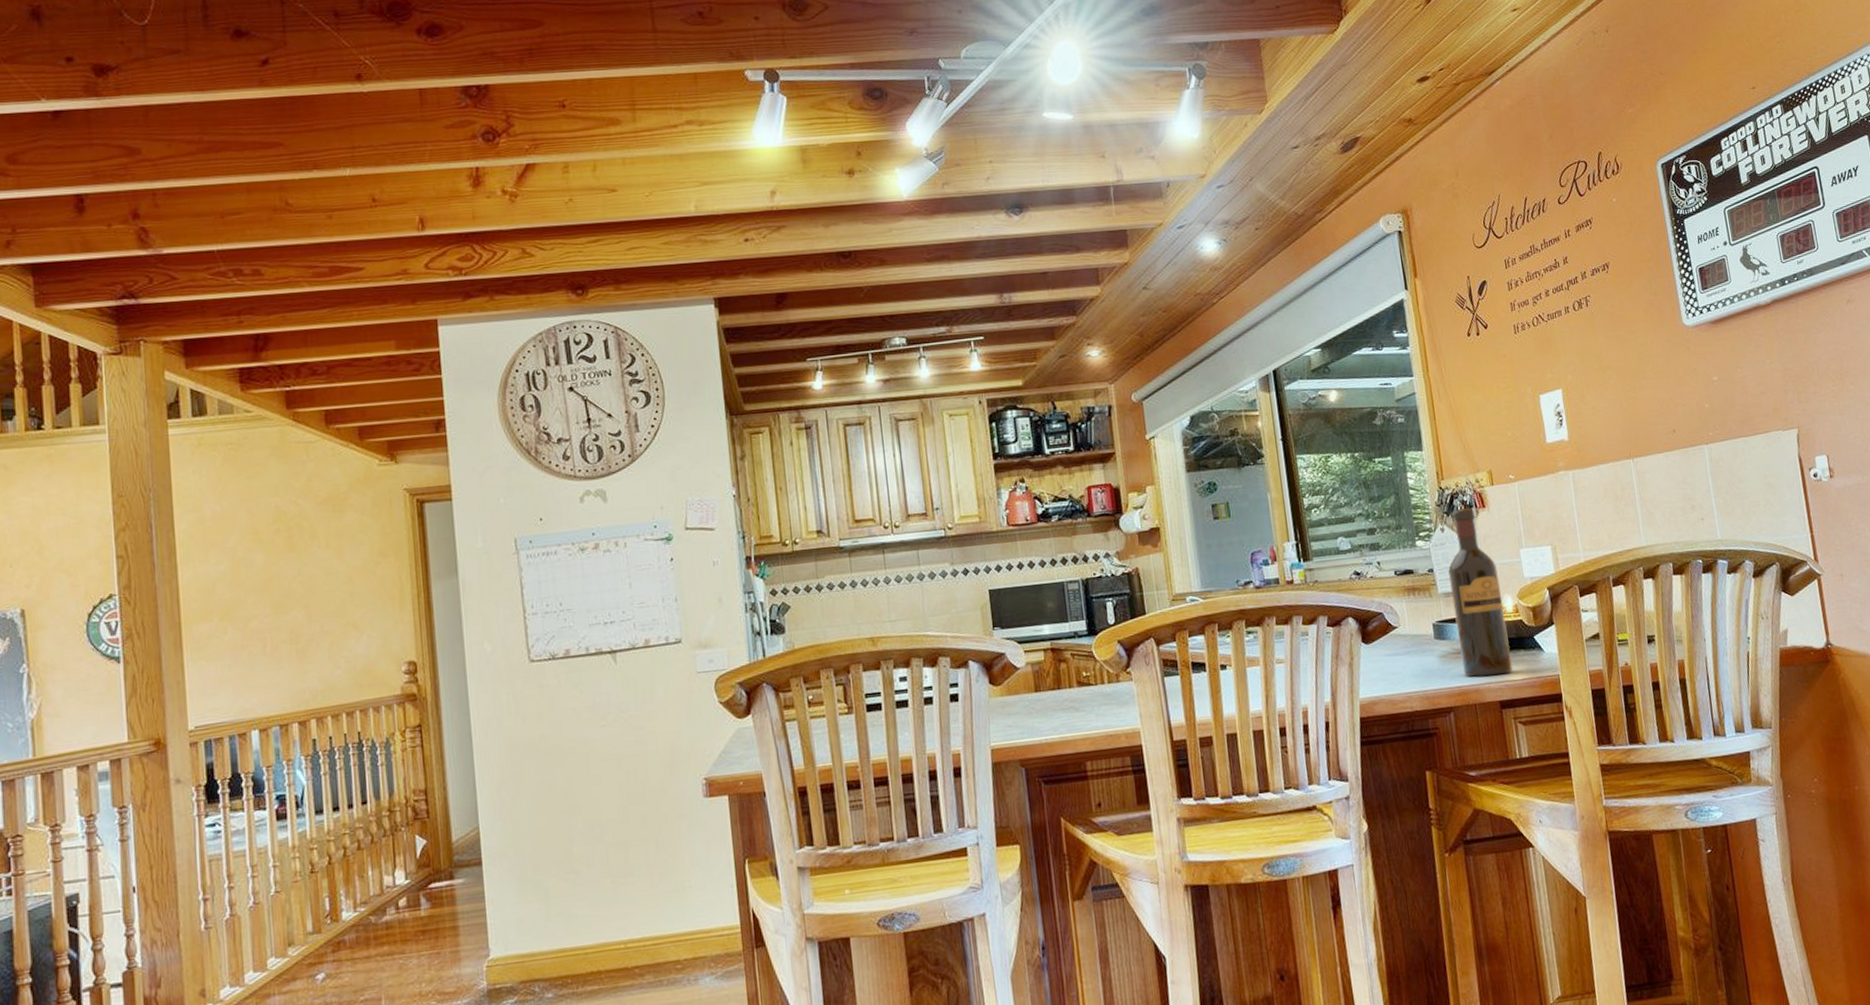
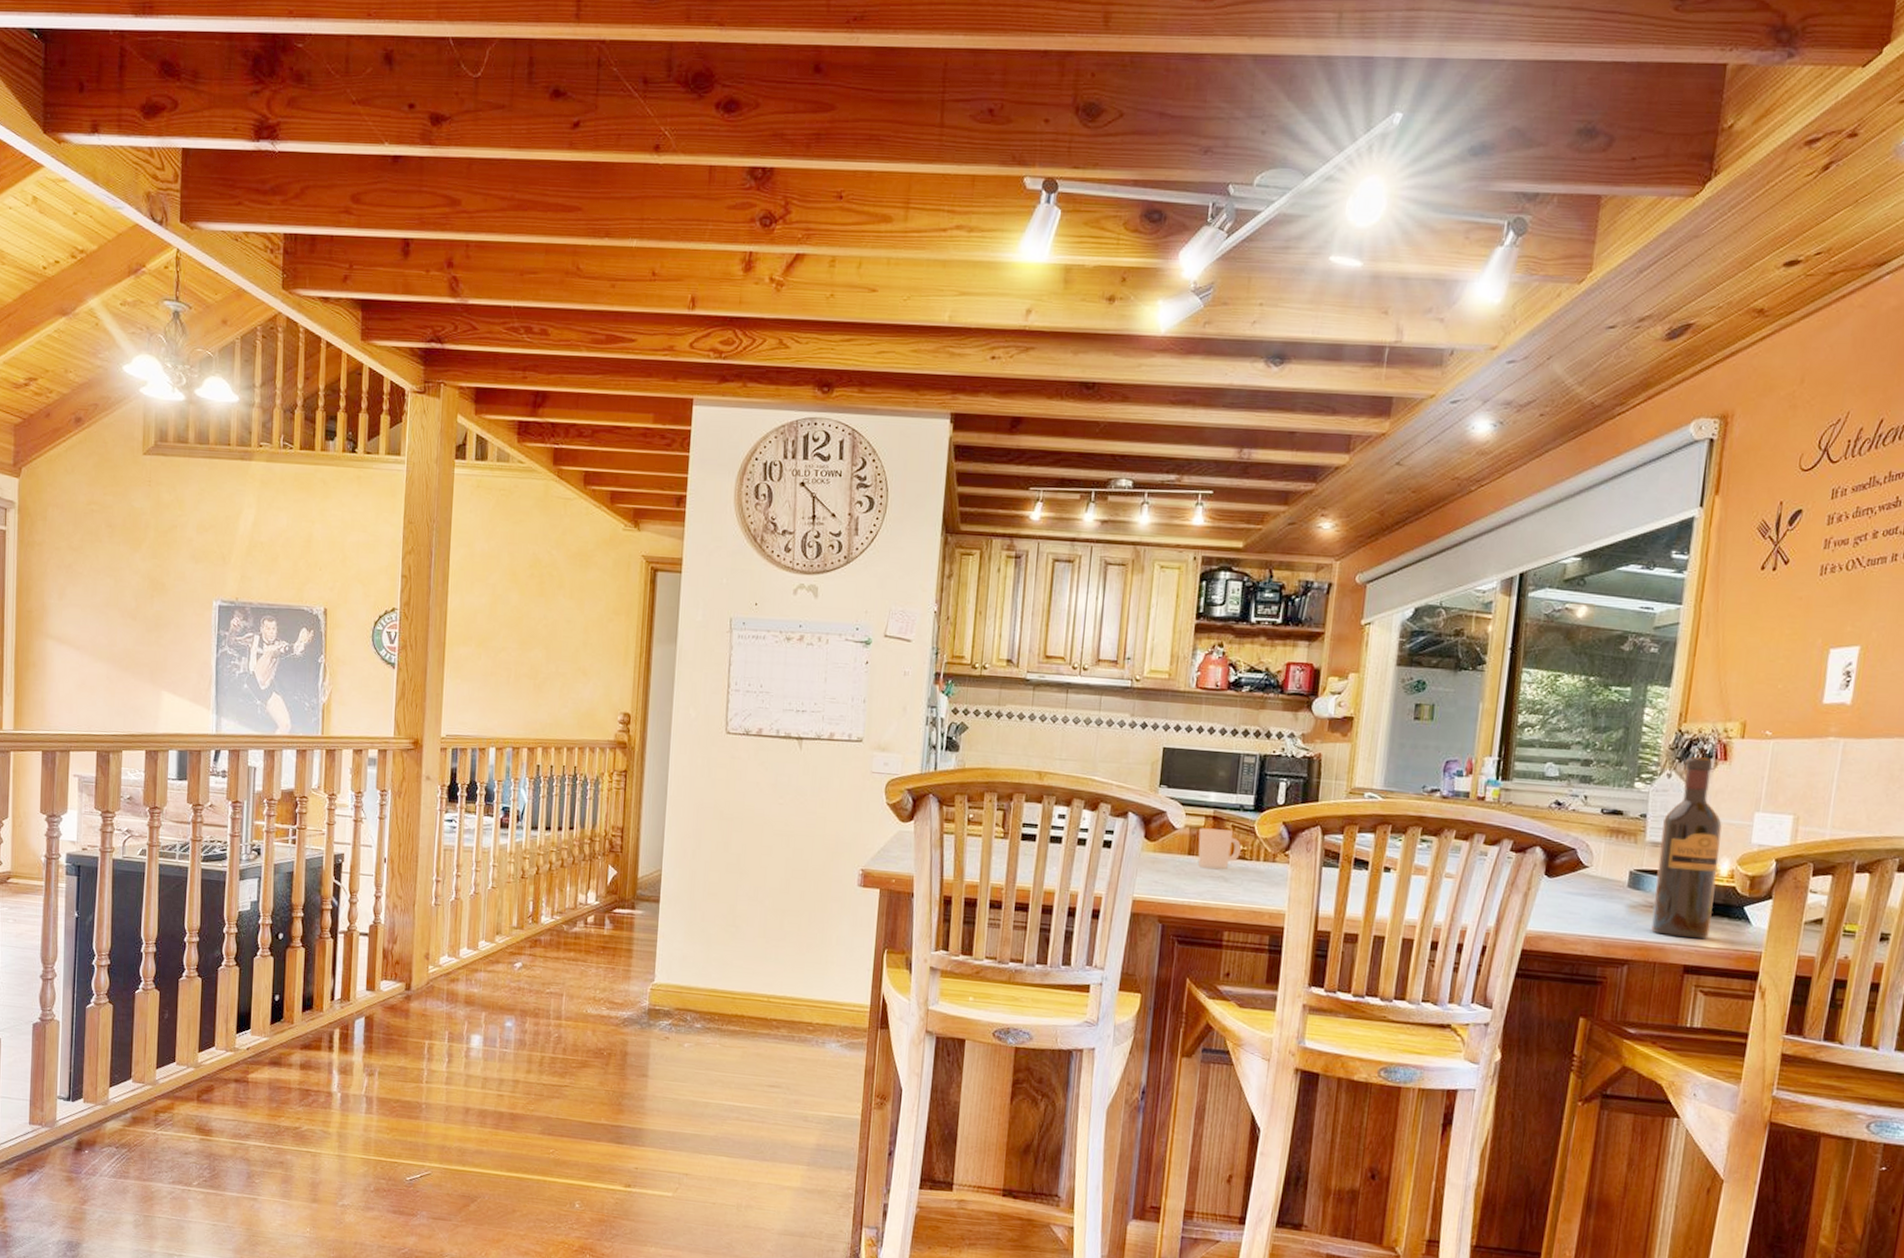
mug: none [1040,659,1085,703] -> present [1198,828,1241,871]

